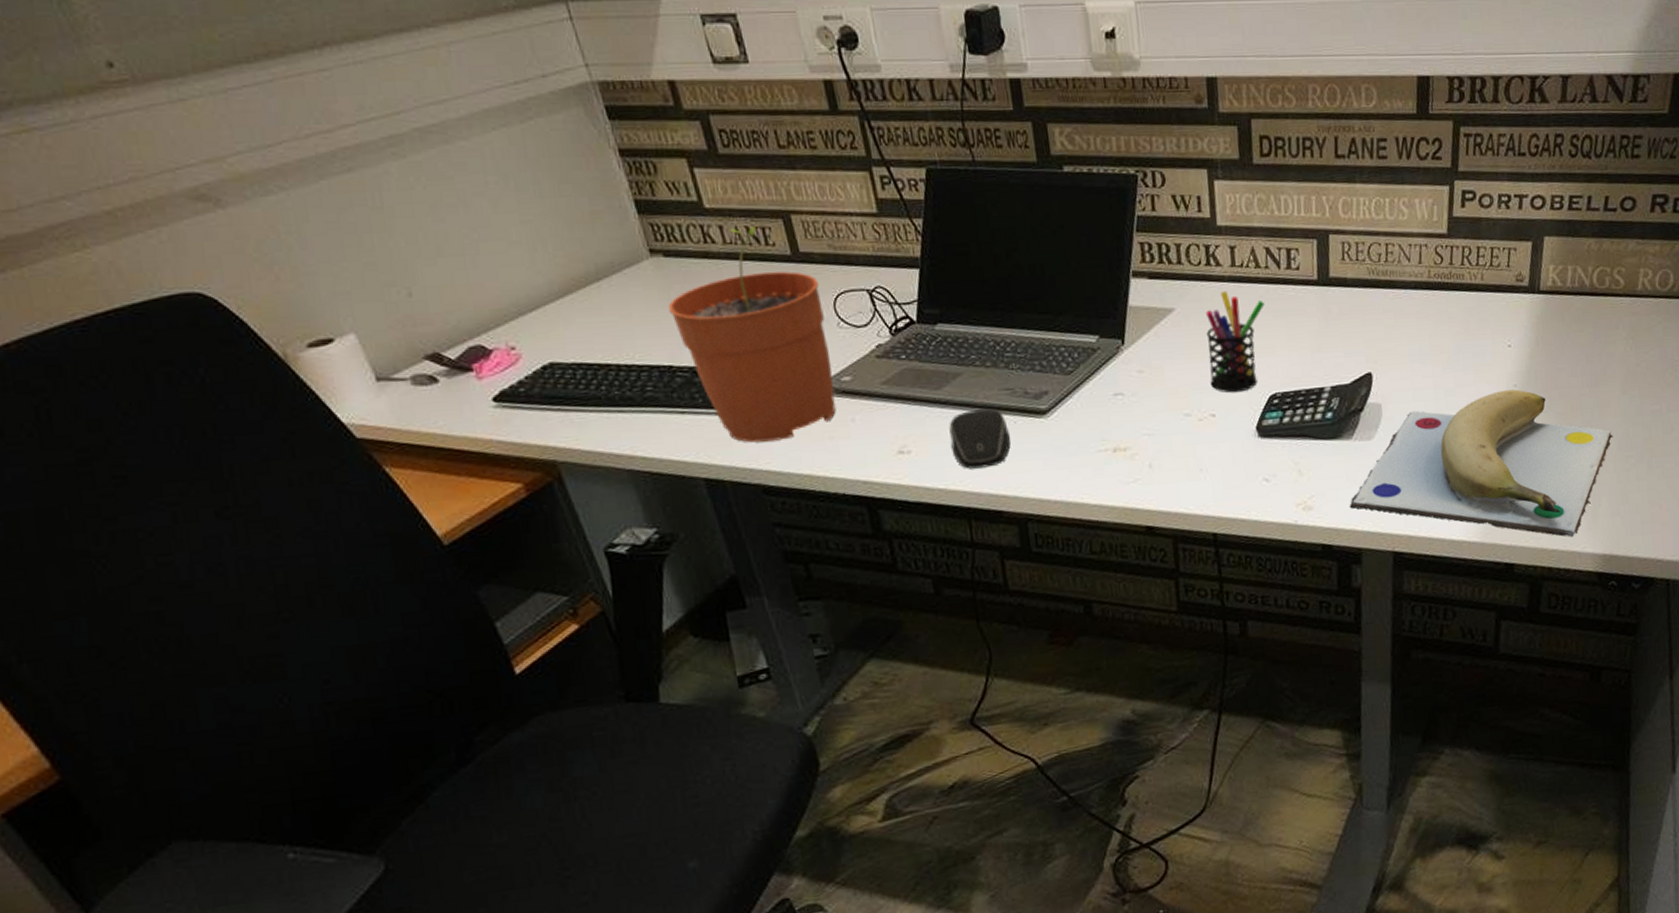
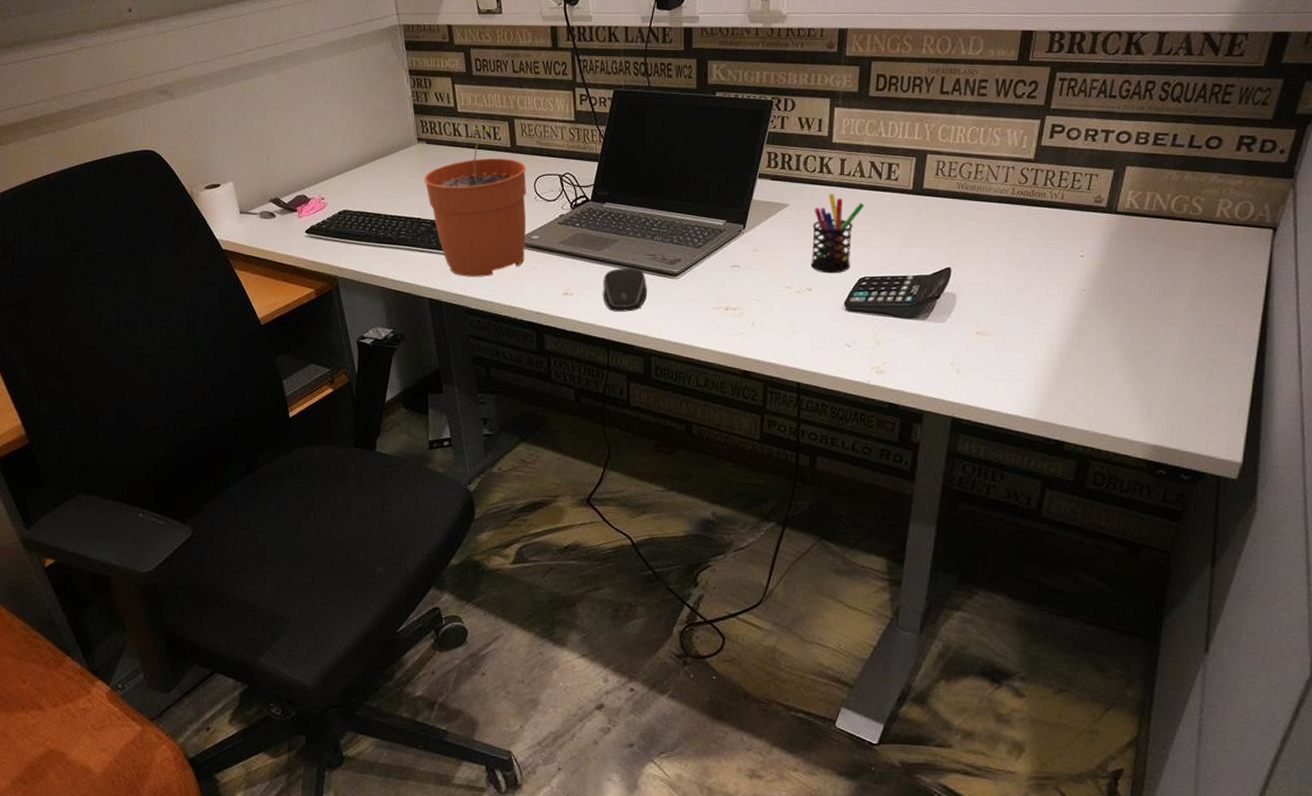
banana: present [1350,389,1613,537] -> none [918,293,1176,426]

